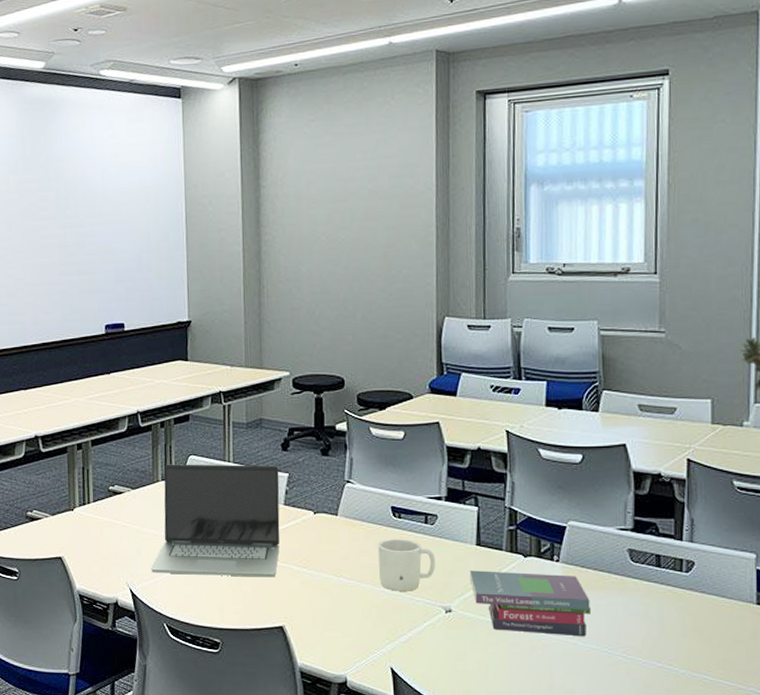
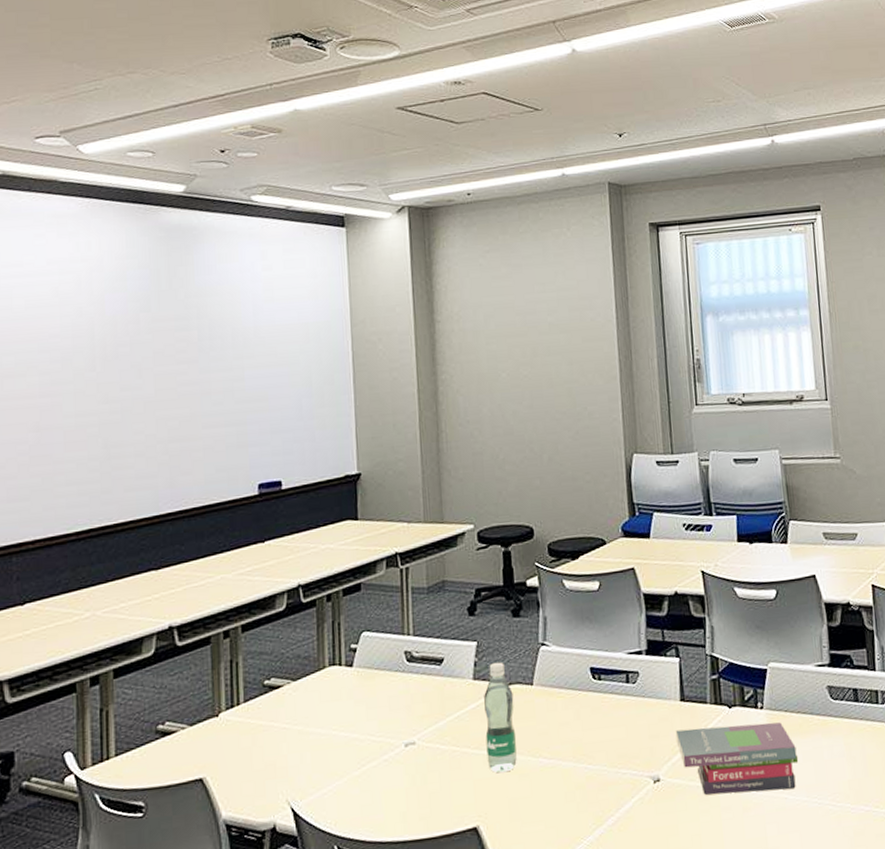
laptop: present [151,464,280,578] -> none [318,634,470,783]
bottle: none [293,492,321,586] -> present [484,662,517,773]
mug: present [377,538,436,591] -> none [577,703,641,766]

